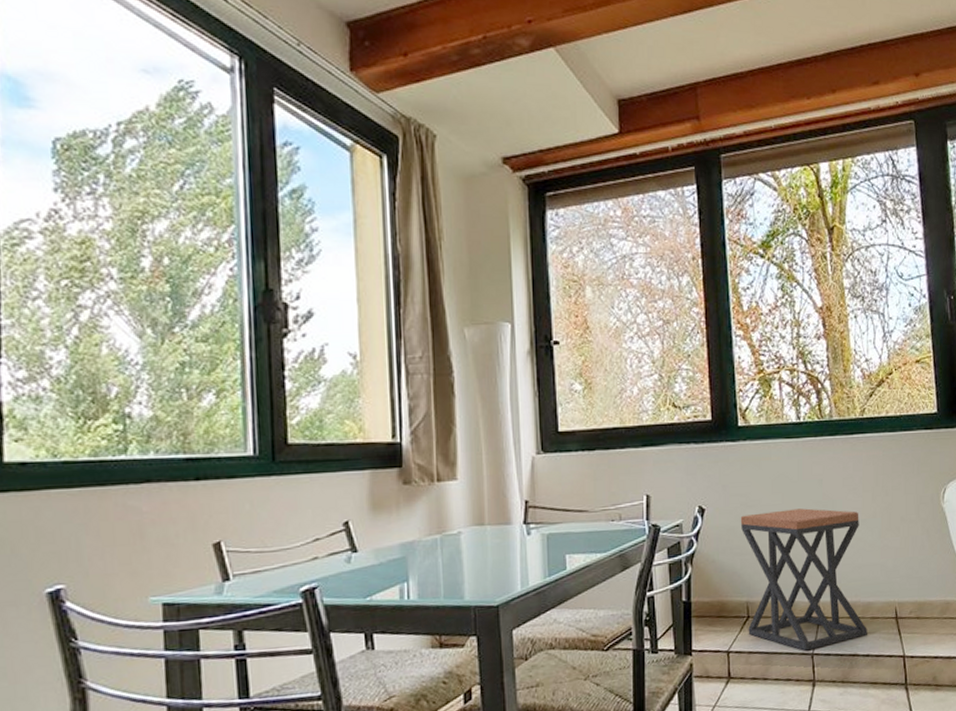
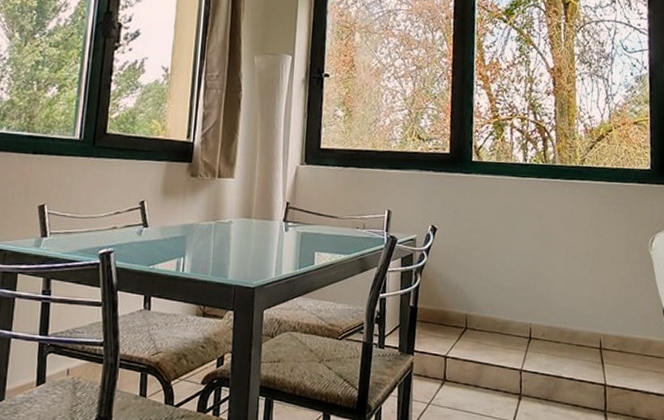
stool: present [740,508,867,651] -> none [465,238,573,366]

